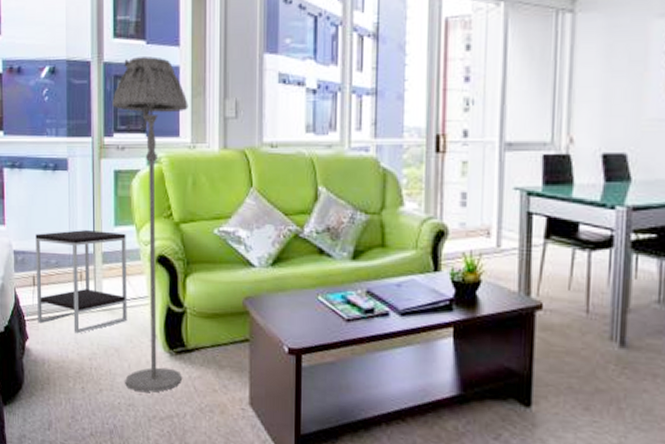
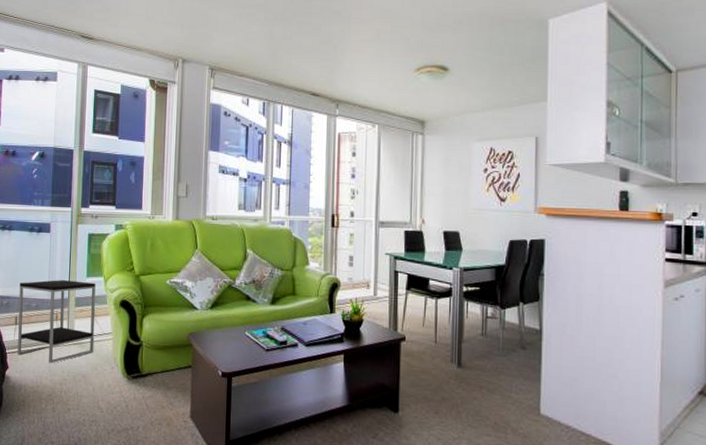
floor lamp: present [112,56,188,392] -> none [89,148,150,410]

